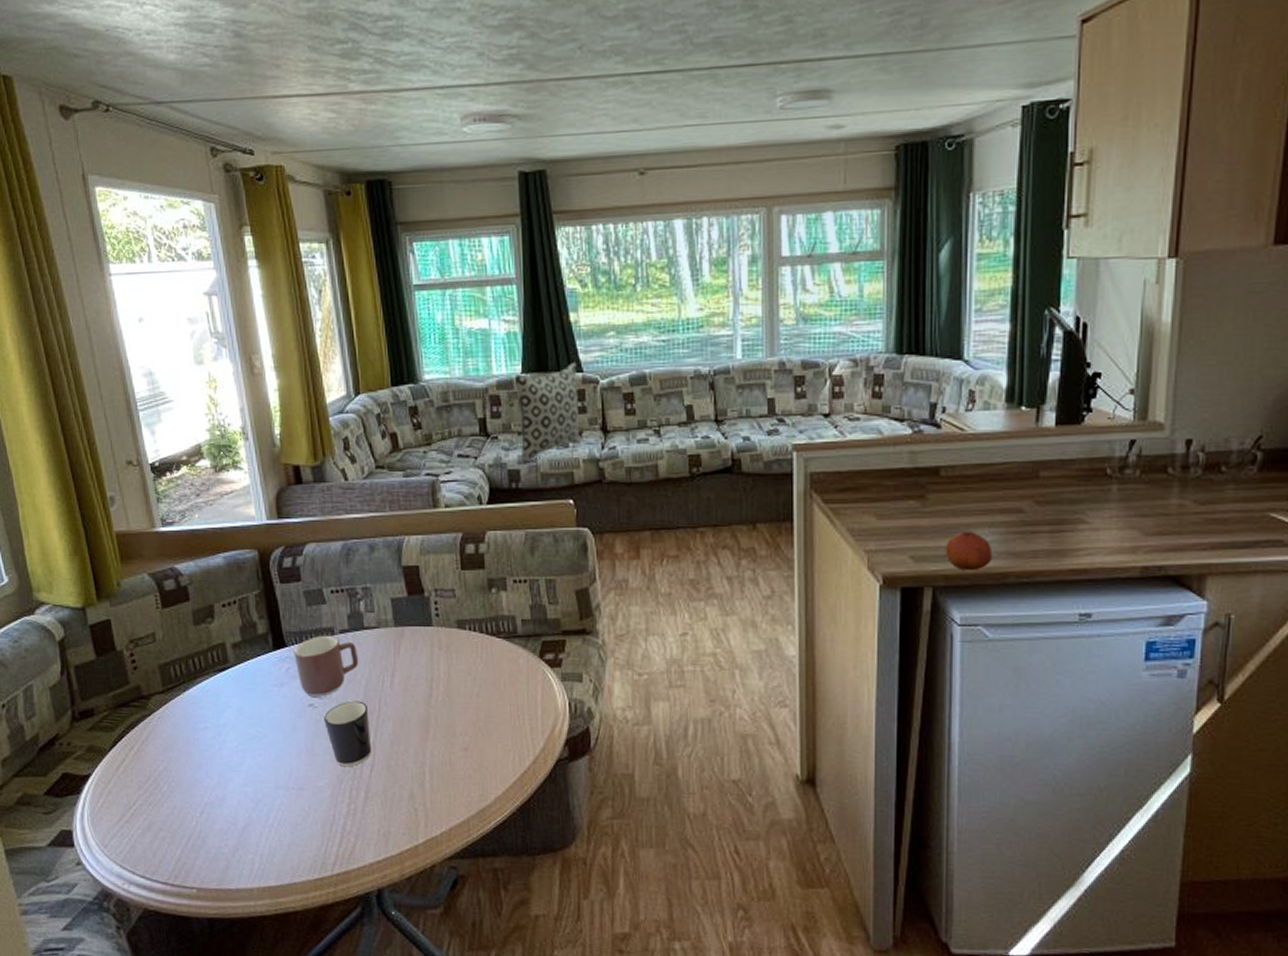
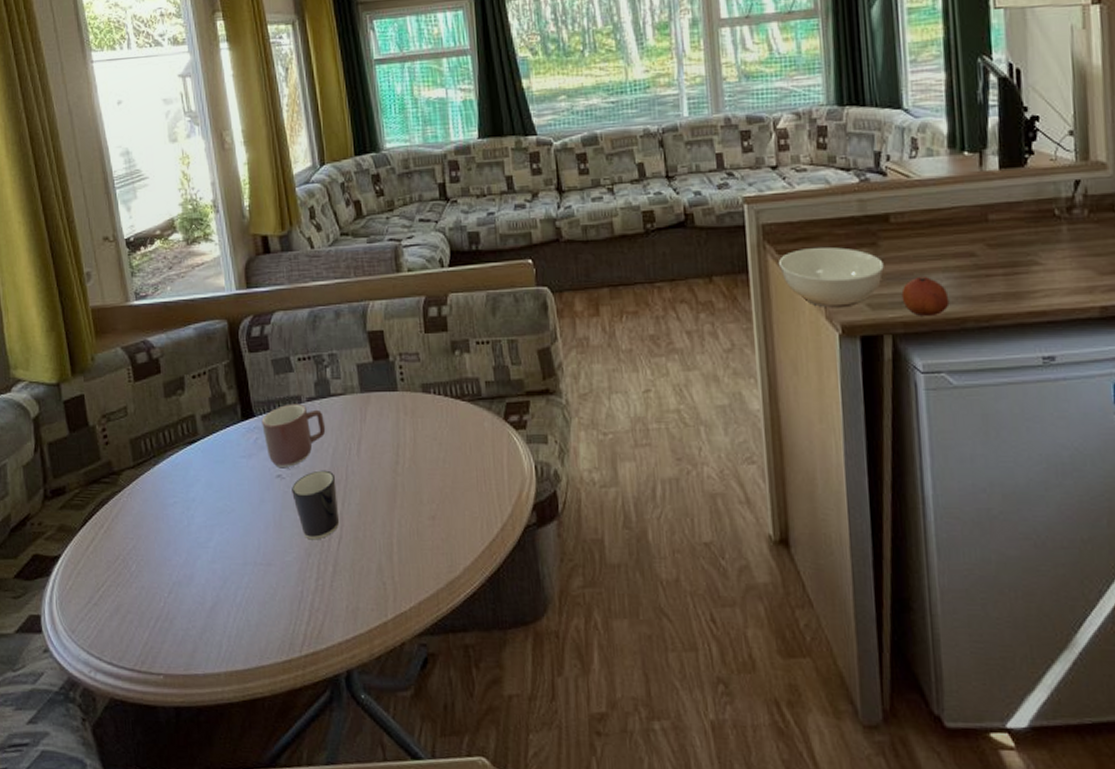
pillow: present [514,361,582,463] -> none [471,125,539,225]
bowl: none [823,497,930,559] -> present [778,246,884,308]

